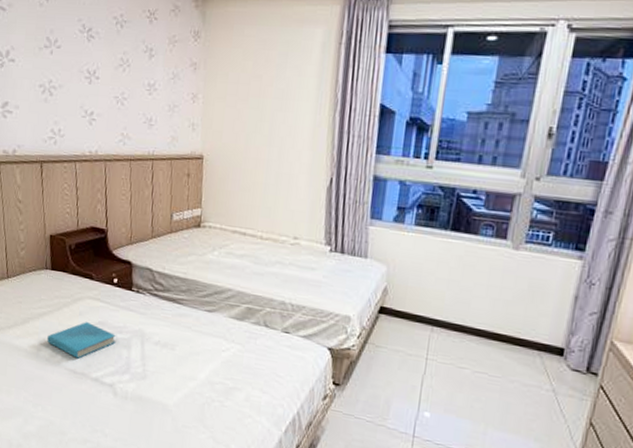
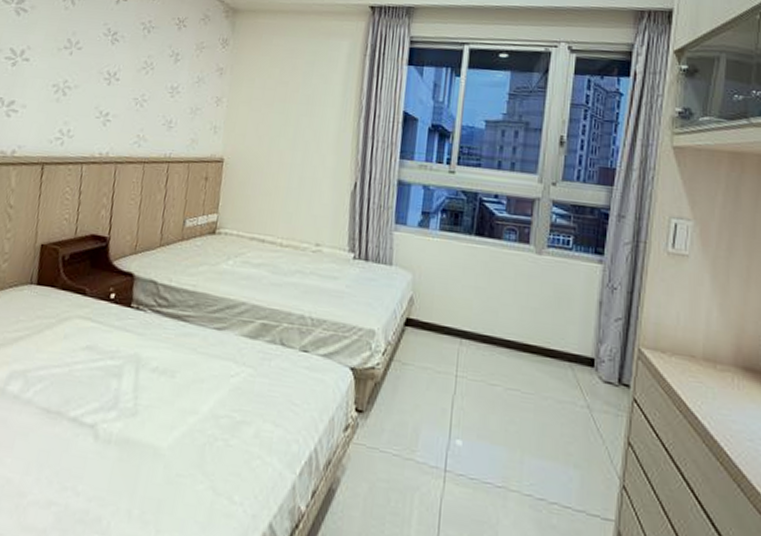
book: present [47,322,116,359] -> none [19,346,106,394]

